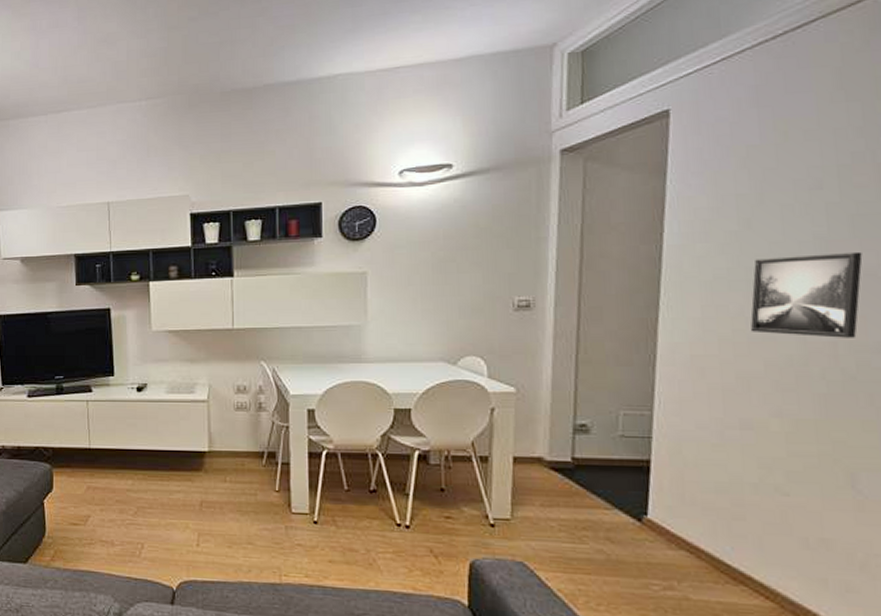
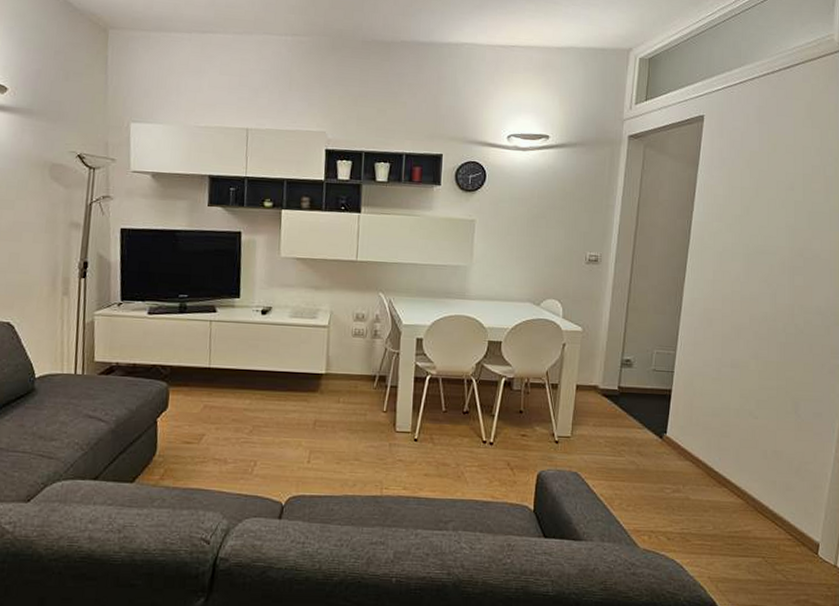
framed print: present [750,251,863,338] -> none [744,238,813,302]

